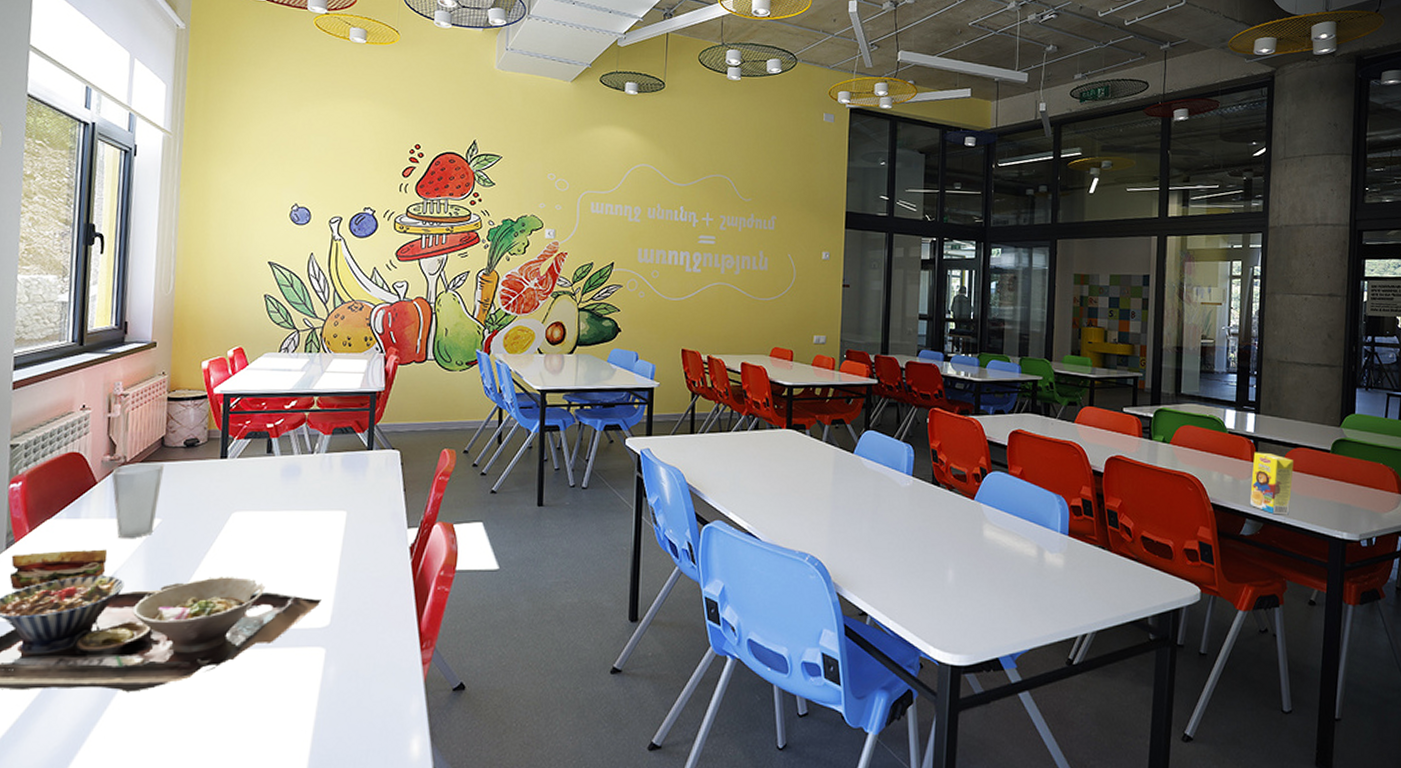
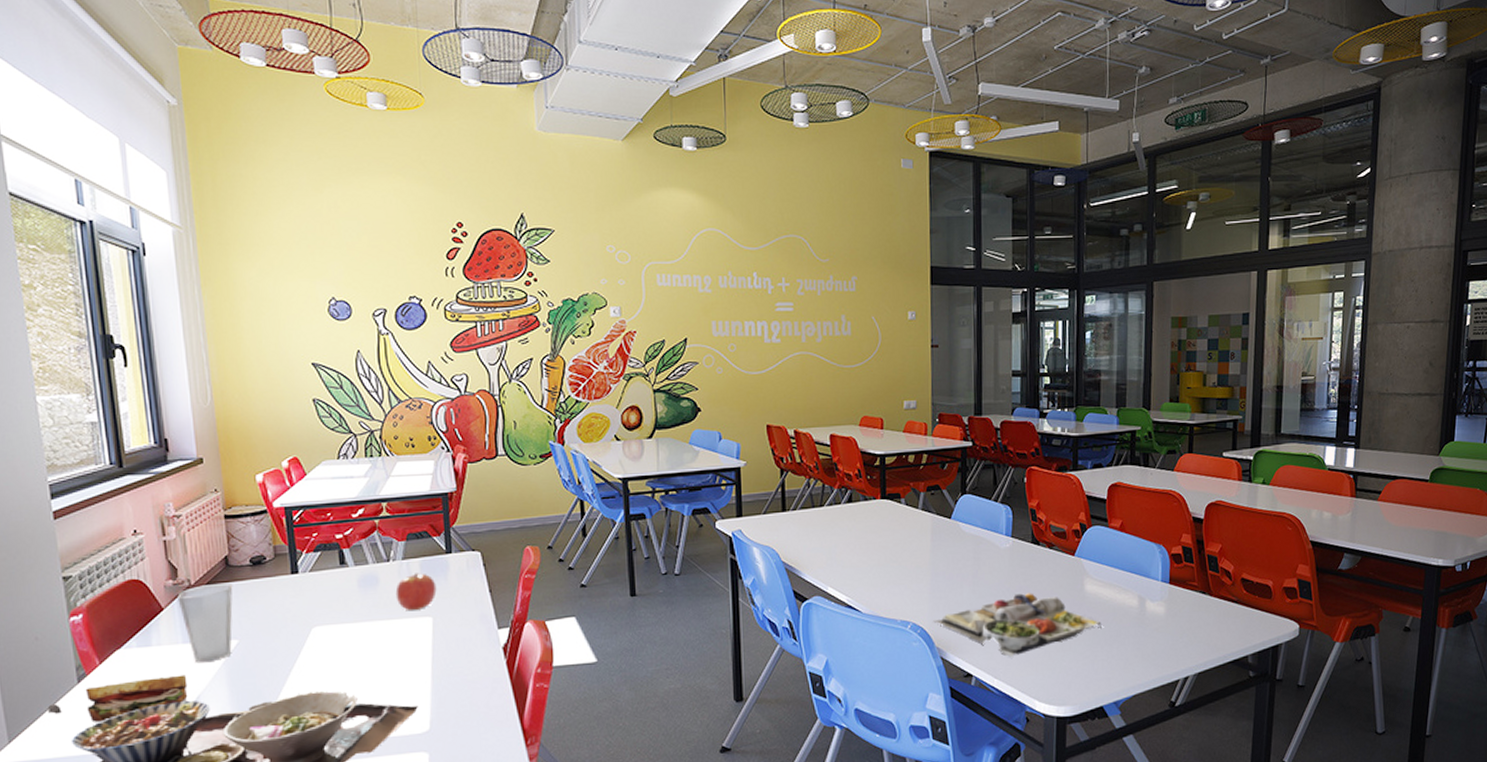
apple: none [314,467,355,503] -> present [395,573,437,610]
food tray: none [831,534,1001,599] -> present [933,593,1103,658]
juice box: present [1249,452,1293,515] -> none [1348,486,1392,547]

